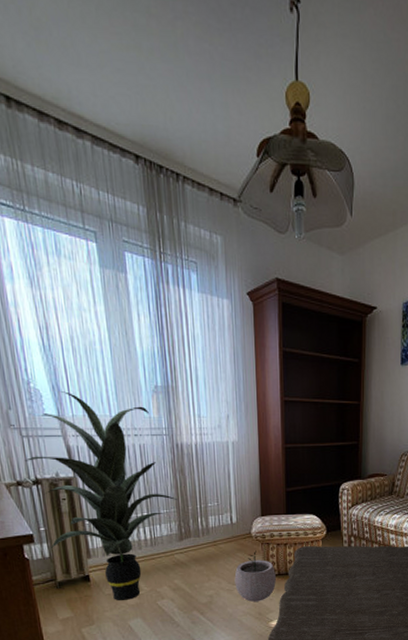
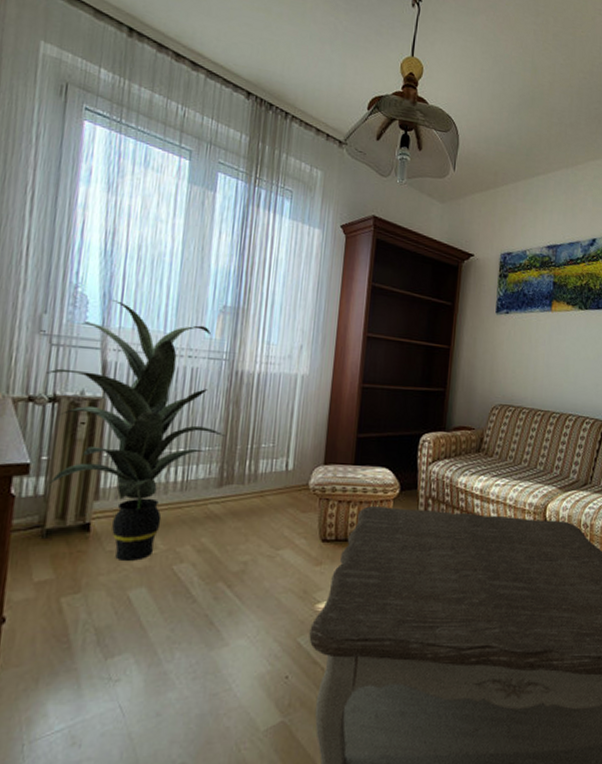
plant pot: present [234,550,276,602] -> none [278,507,332,574]

